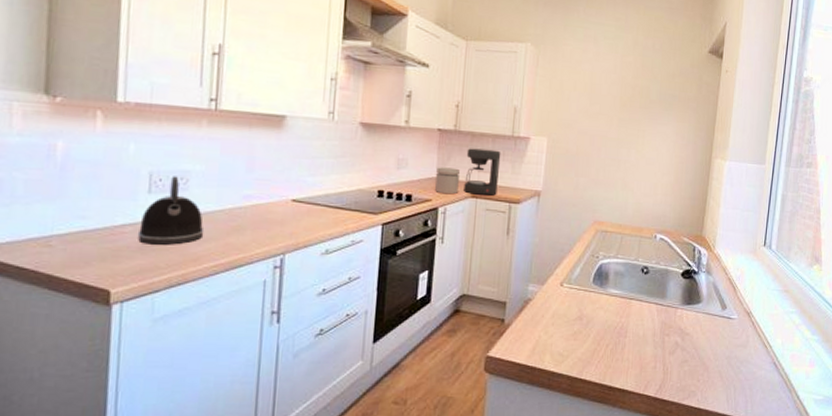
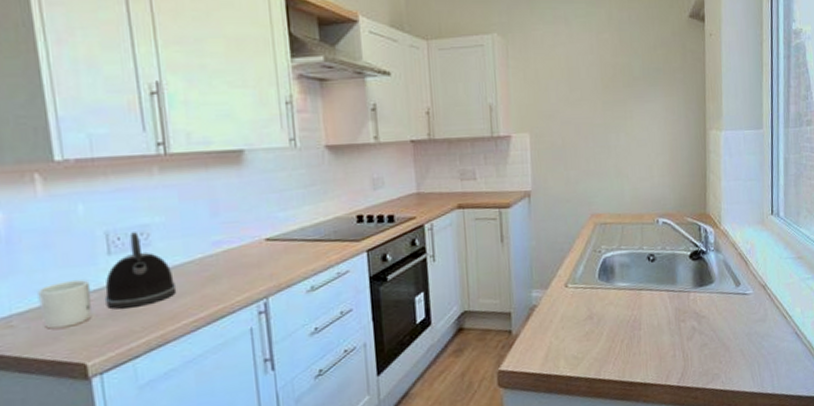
mug: none [78,212,128,254] -> present [37,280,93,329]
jar: present [435,167,460,195] -> none [416,180,443,210]
coffee maker: present [464,148,501,196] -> none [445,154,484,206]

